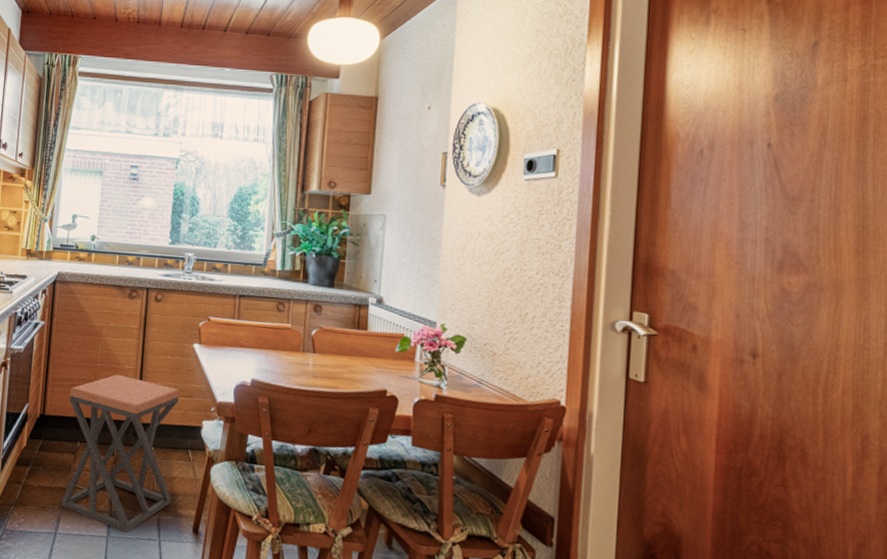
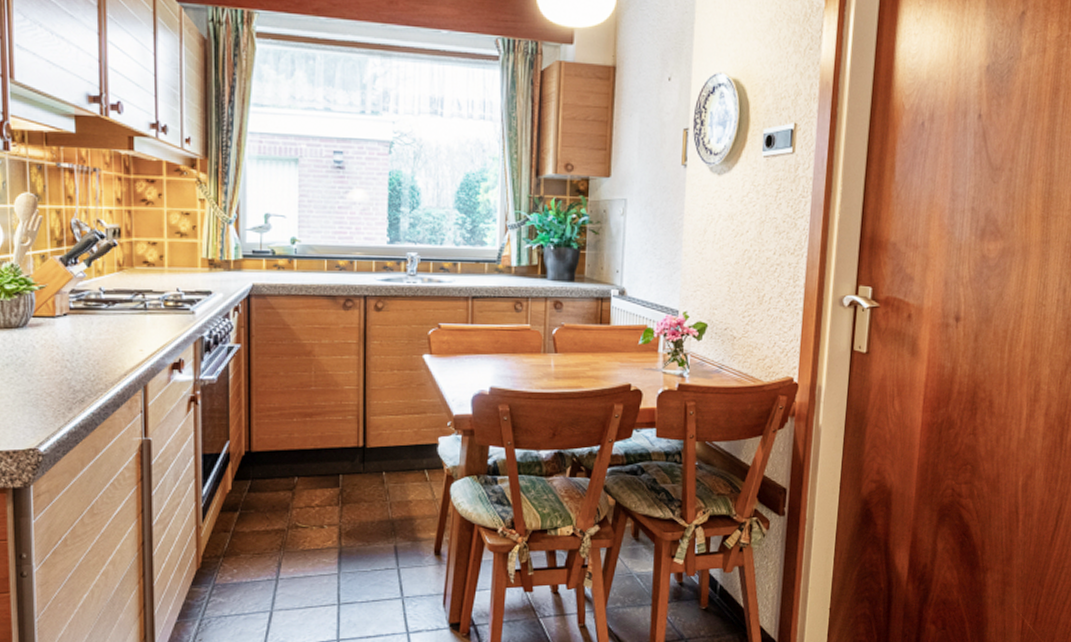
stool: present [60,374,180,533] -> none [280,396,410,567]

